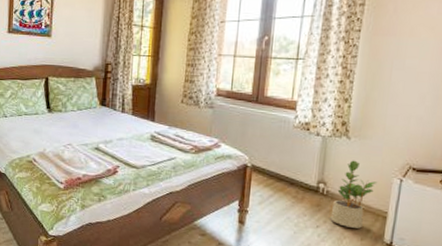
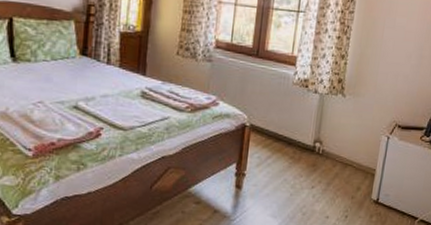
potted plant: present [330,160,378,229] -> none [324,118,368,187]

